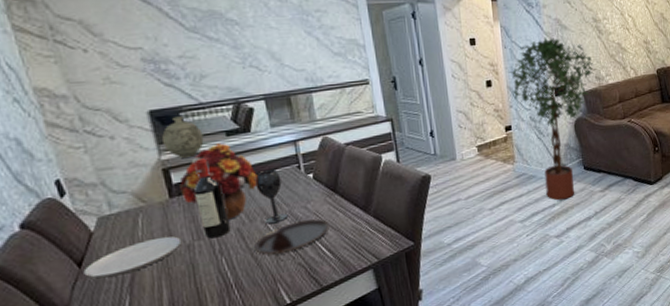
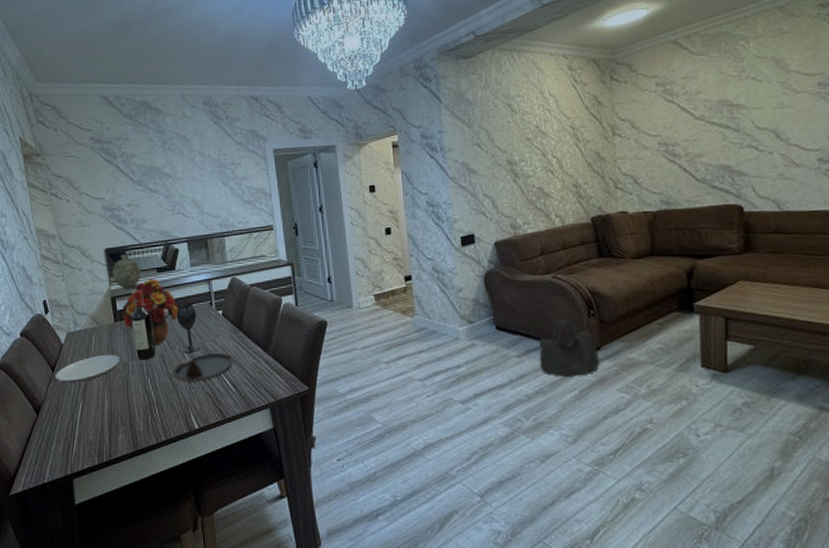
potted tree: present [508,37,594,201] -> none [409,182,509,362]
handbag: none [618,156,662,205] -> present [539,319,600,377]

